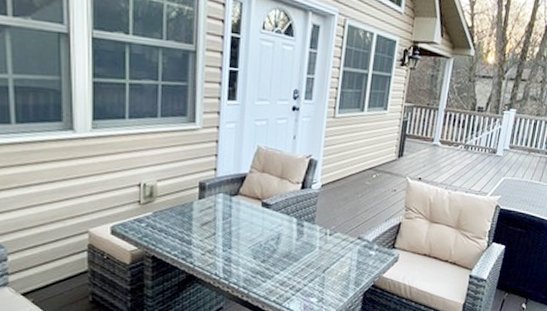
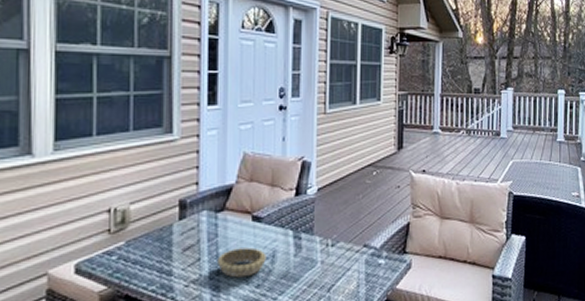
decorative bowl: none [230,228,272,253] -> present [218,247,266,278]

